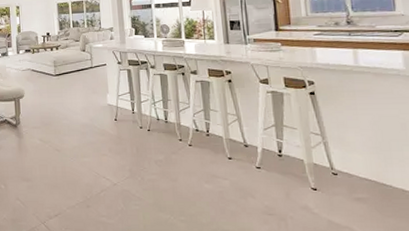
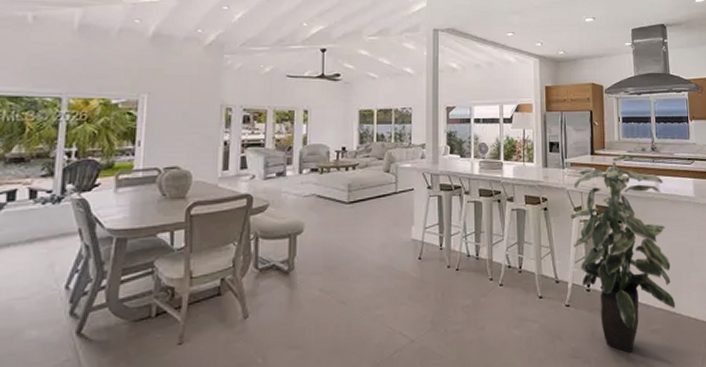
indoor plant: none [257,29,385,217] -> present [571,155,675,353]

